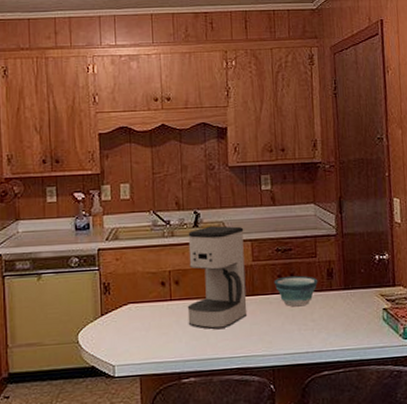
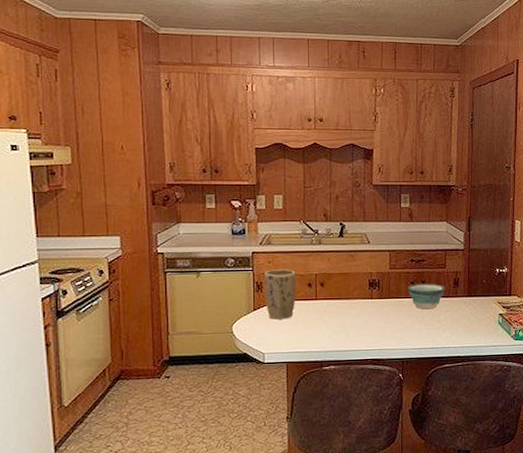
plant pot: none [111,266,148,326] -> present [263,269,296,320]
coffee maker: present [187,226,248,330] -> none [330,237,384,326]

